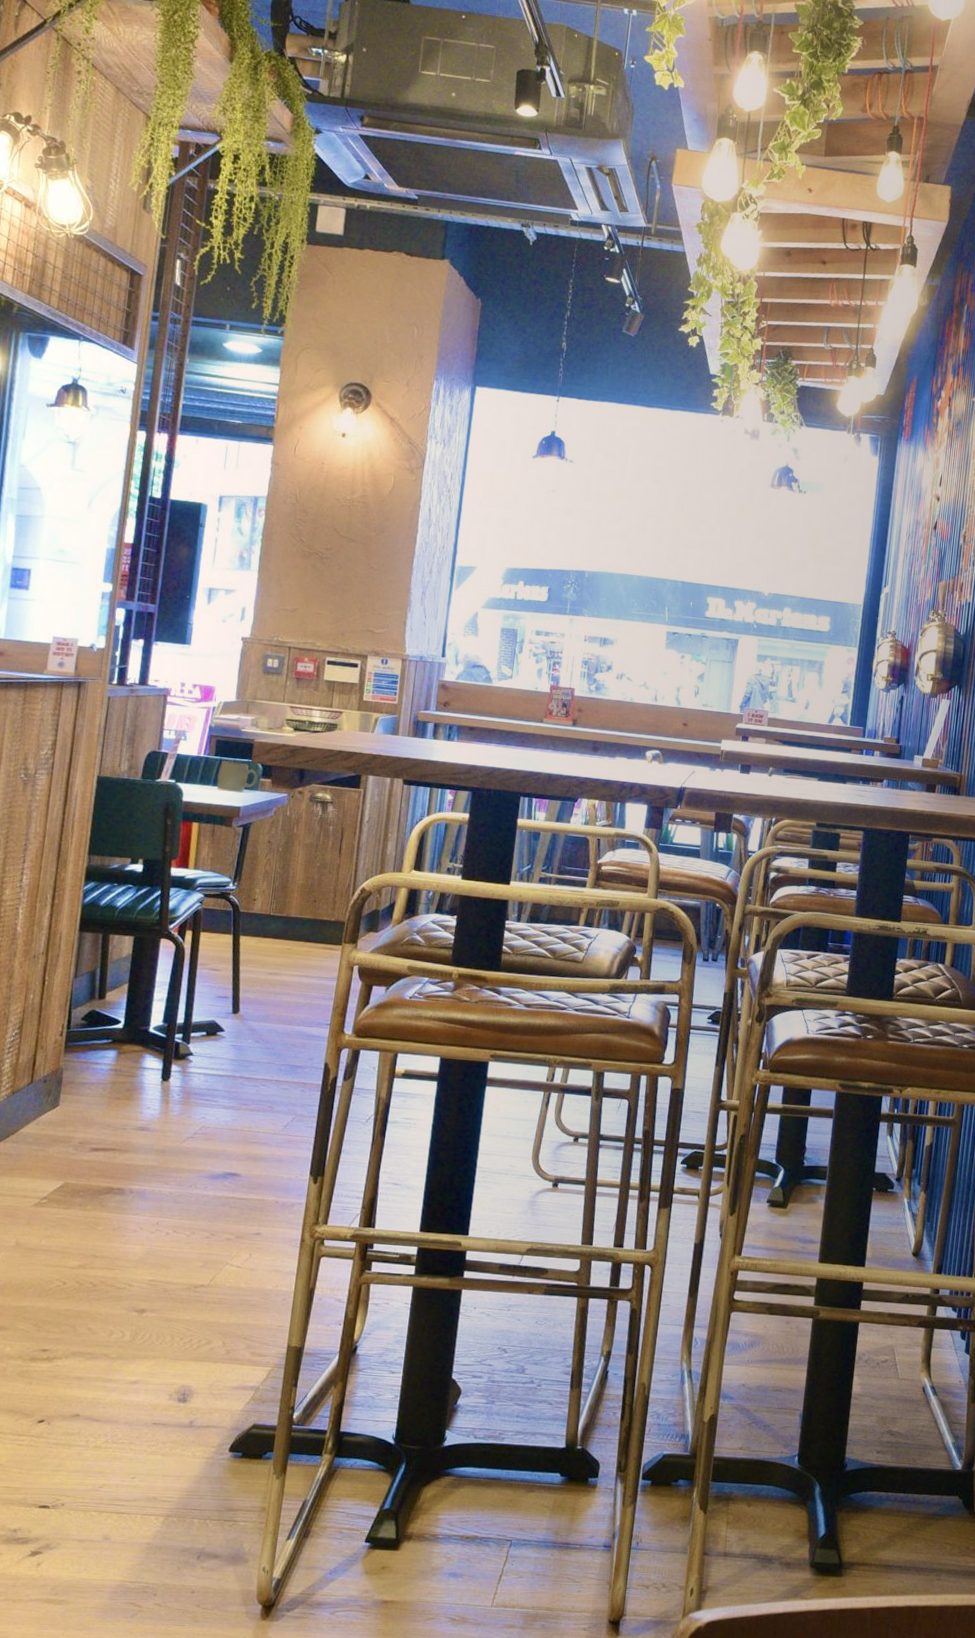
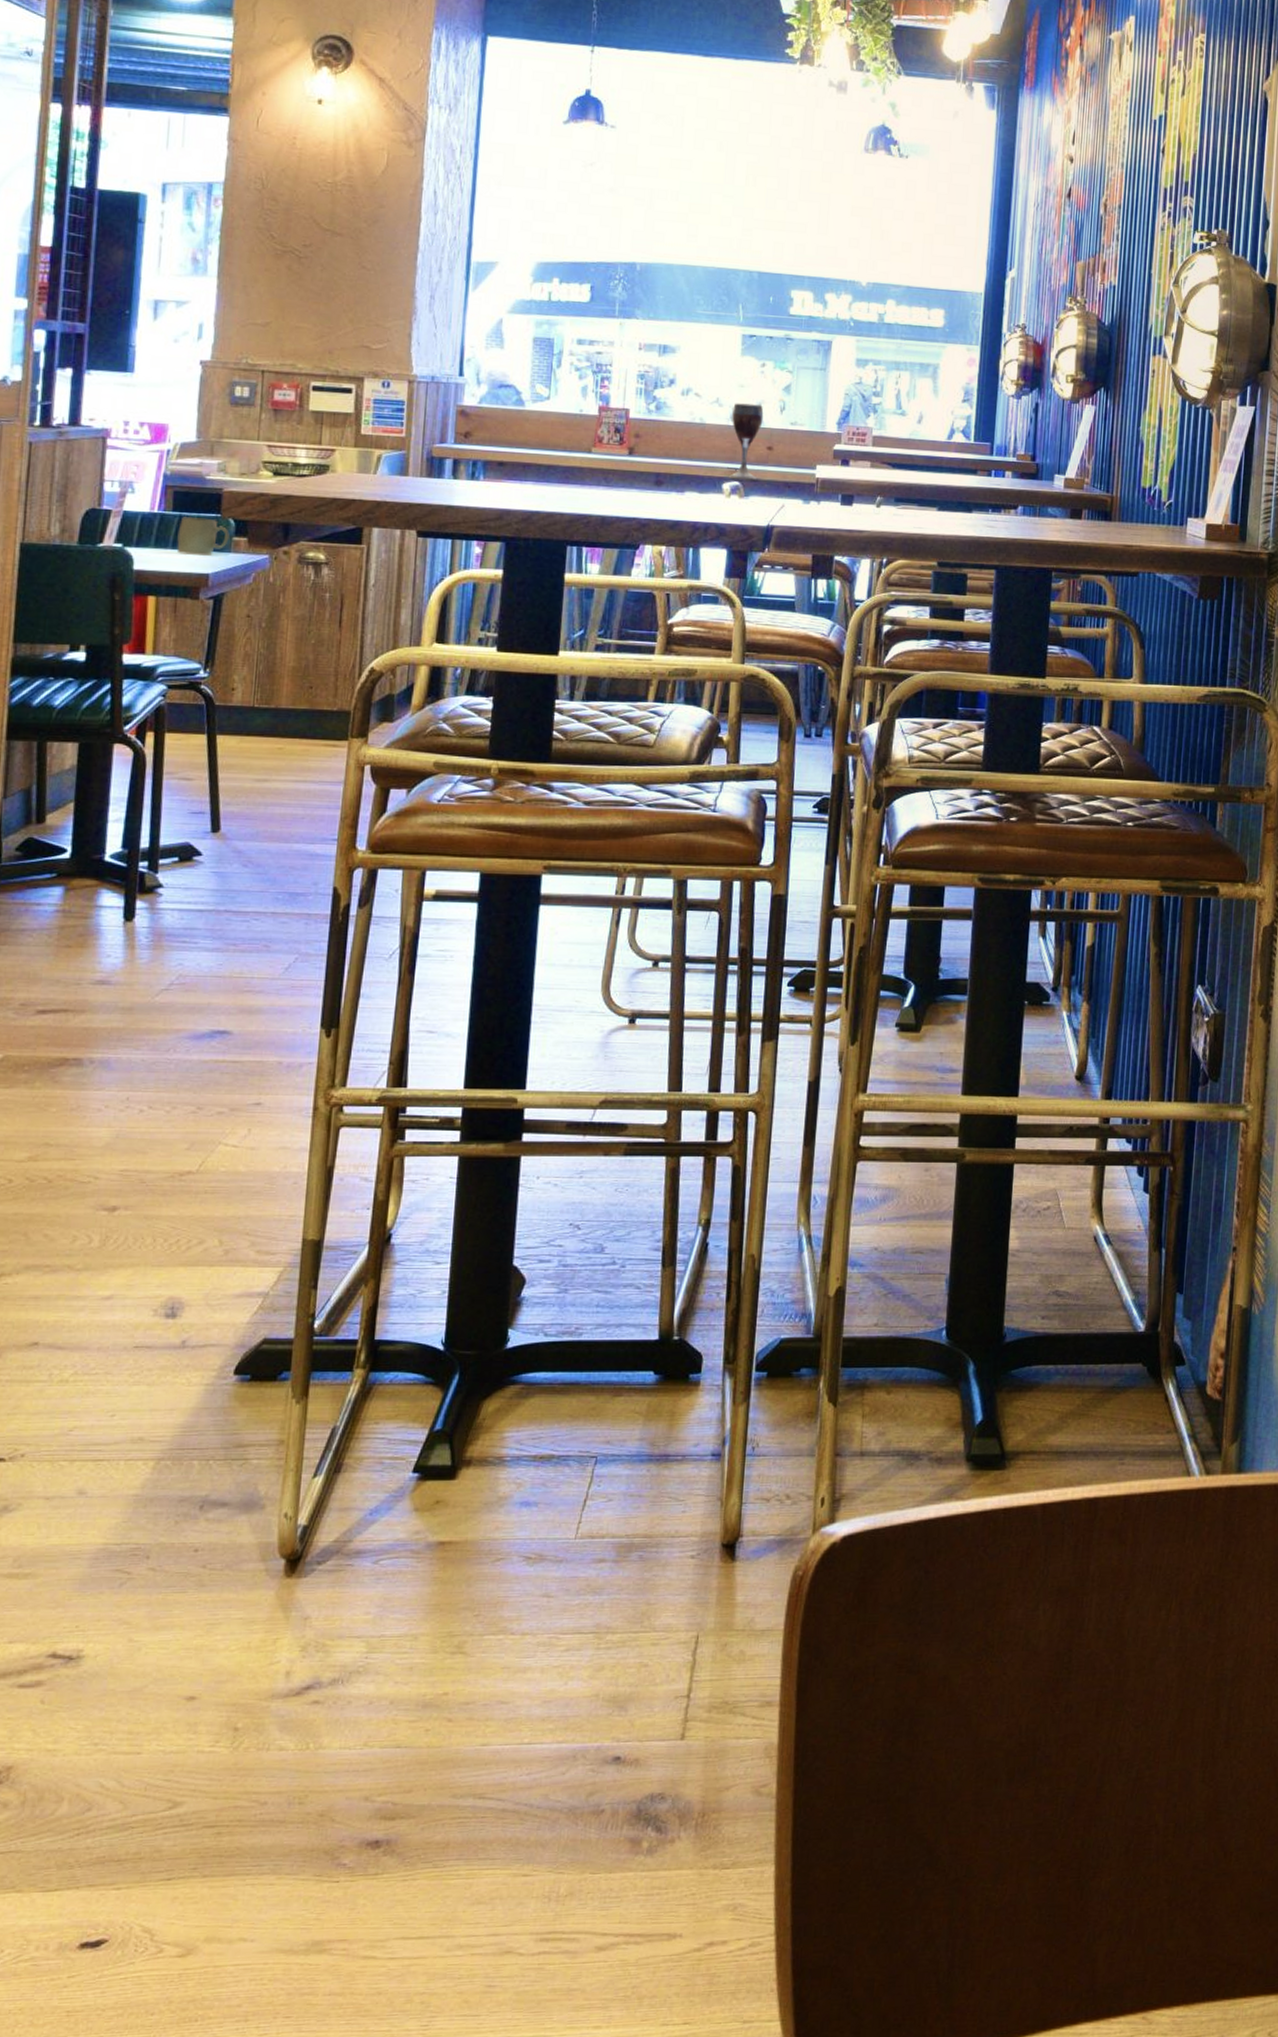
cup: none [651,687,682,751] -> present [728,403,764,481]

